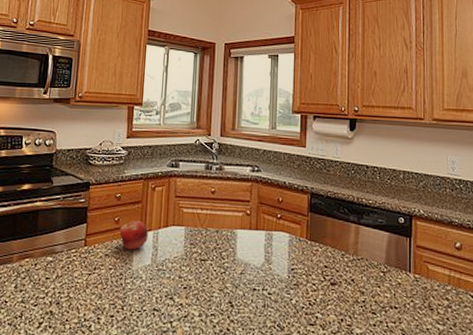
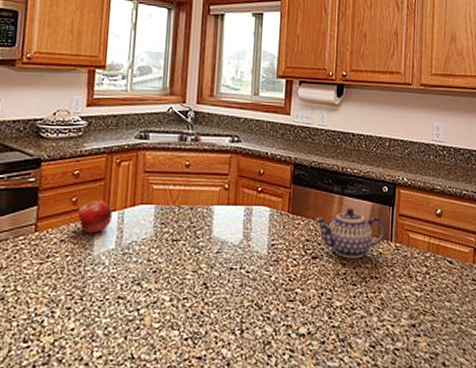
teapot: none [331,237,403,288] -> present [314,207,385,259]

